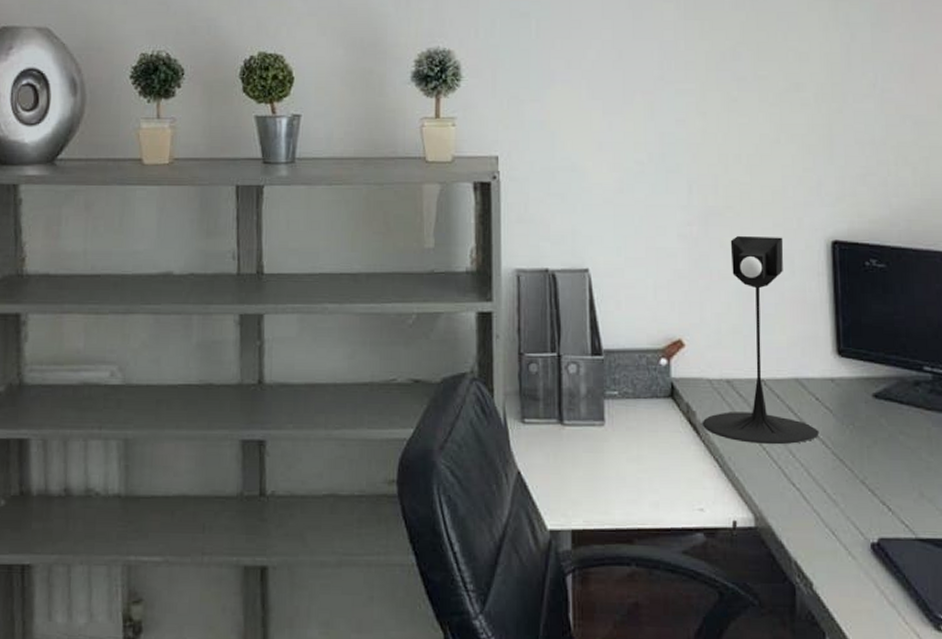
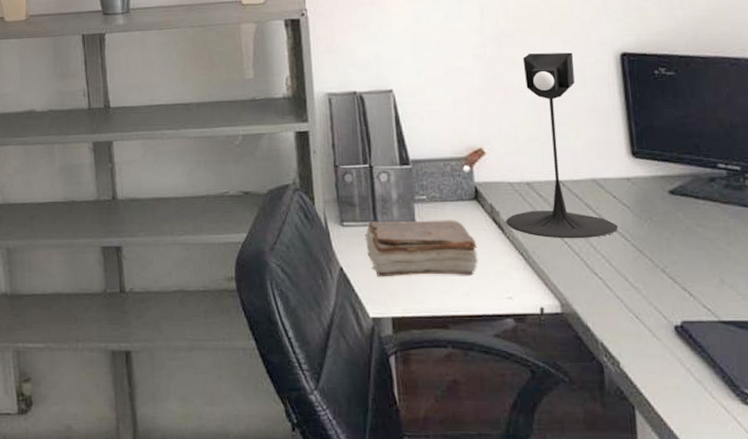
book: none [547,419,670,484] -> present [364,220,478,277]

